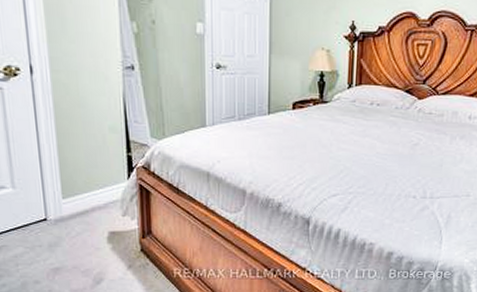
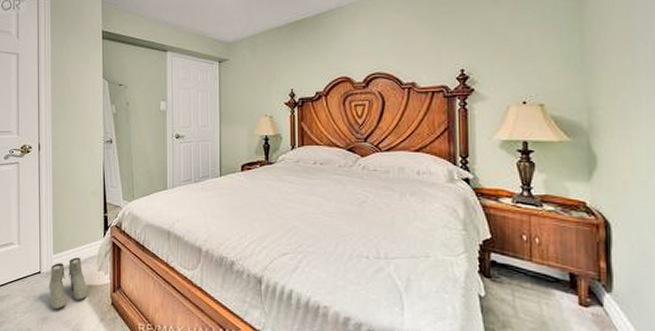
boots: none [59,202,110,259] -> present [49,257,87,310]

